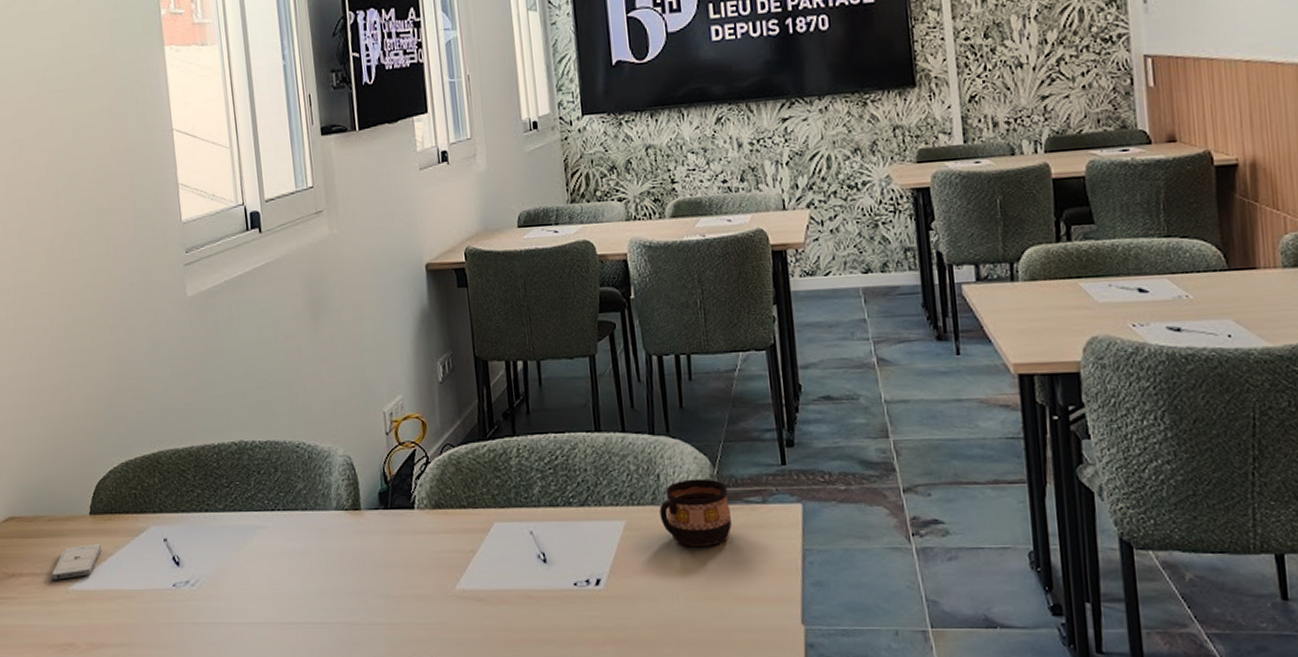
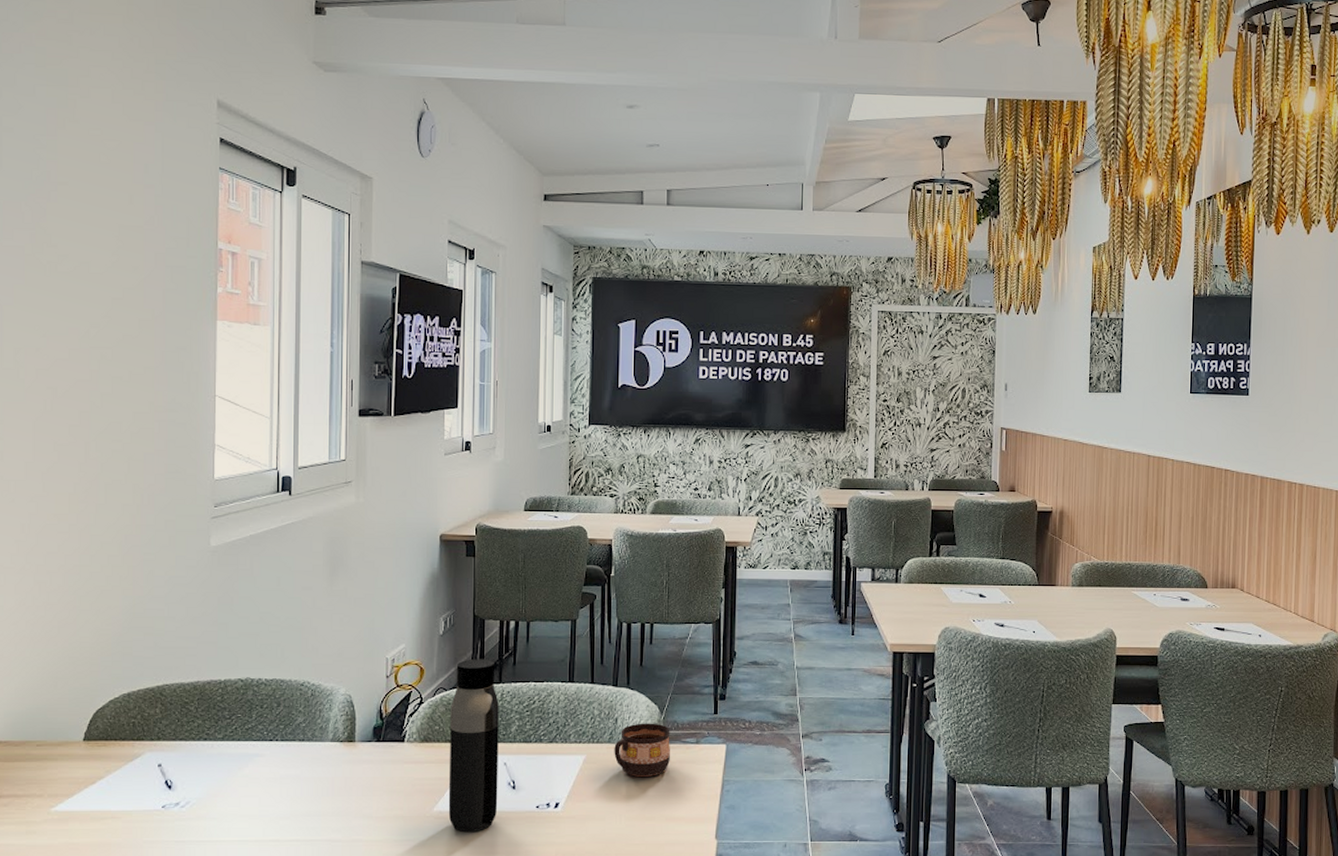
smartphone: present [51,544,101,580] -> none [34,768,91,801]
water bottle: none [461,408,529,614] -> present [448,659,499,832]

